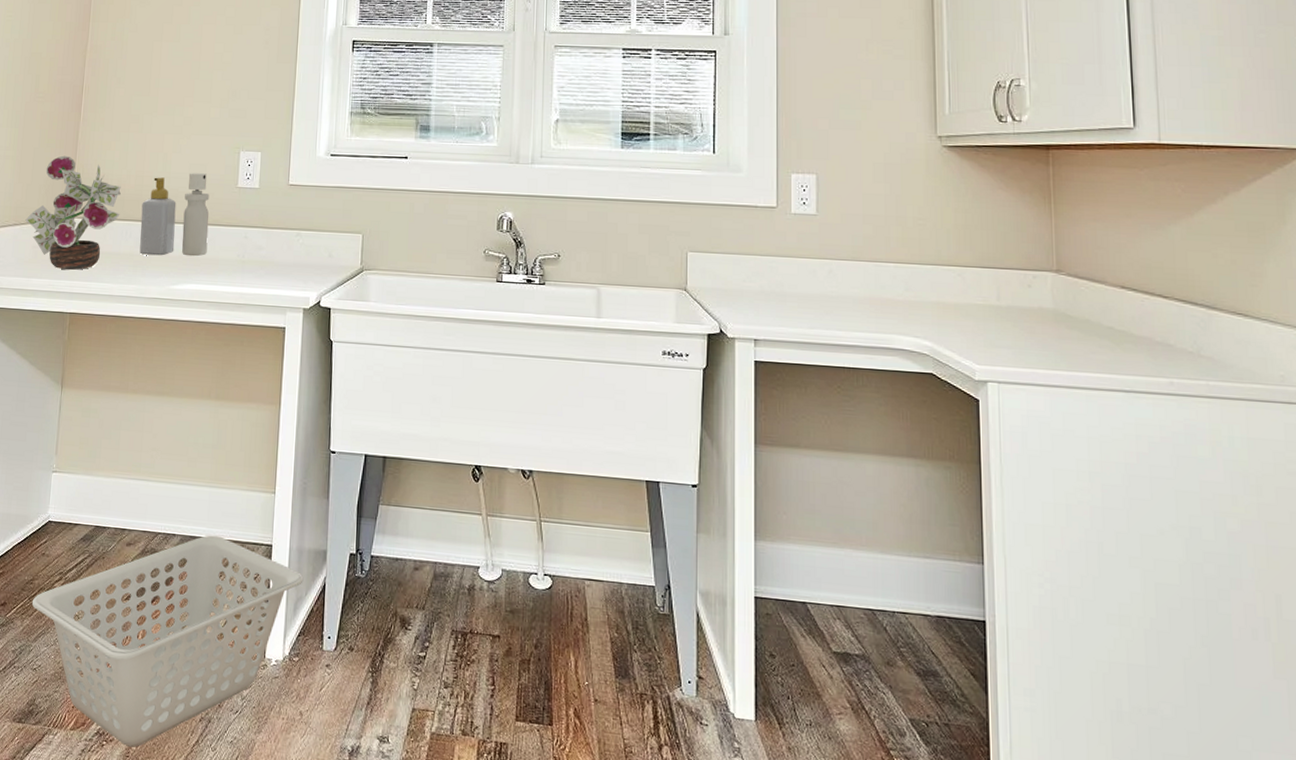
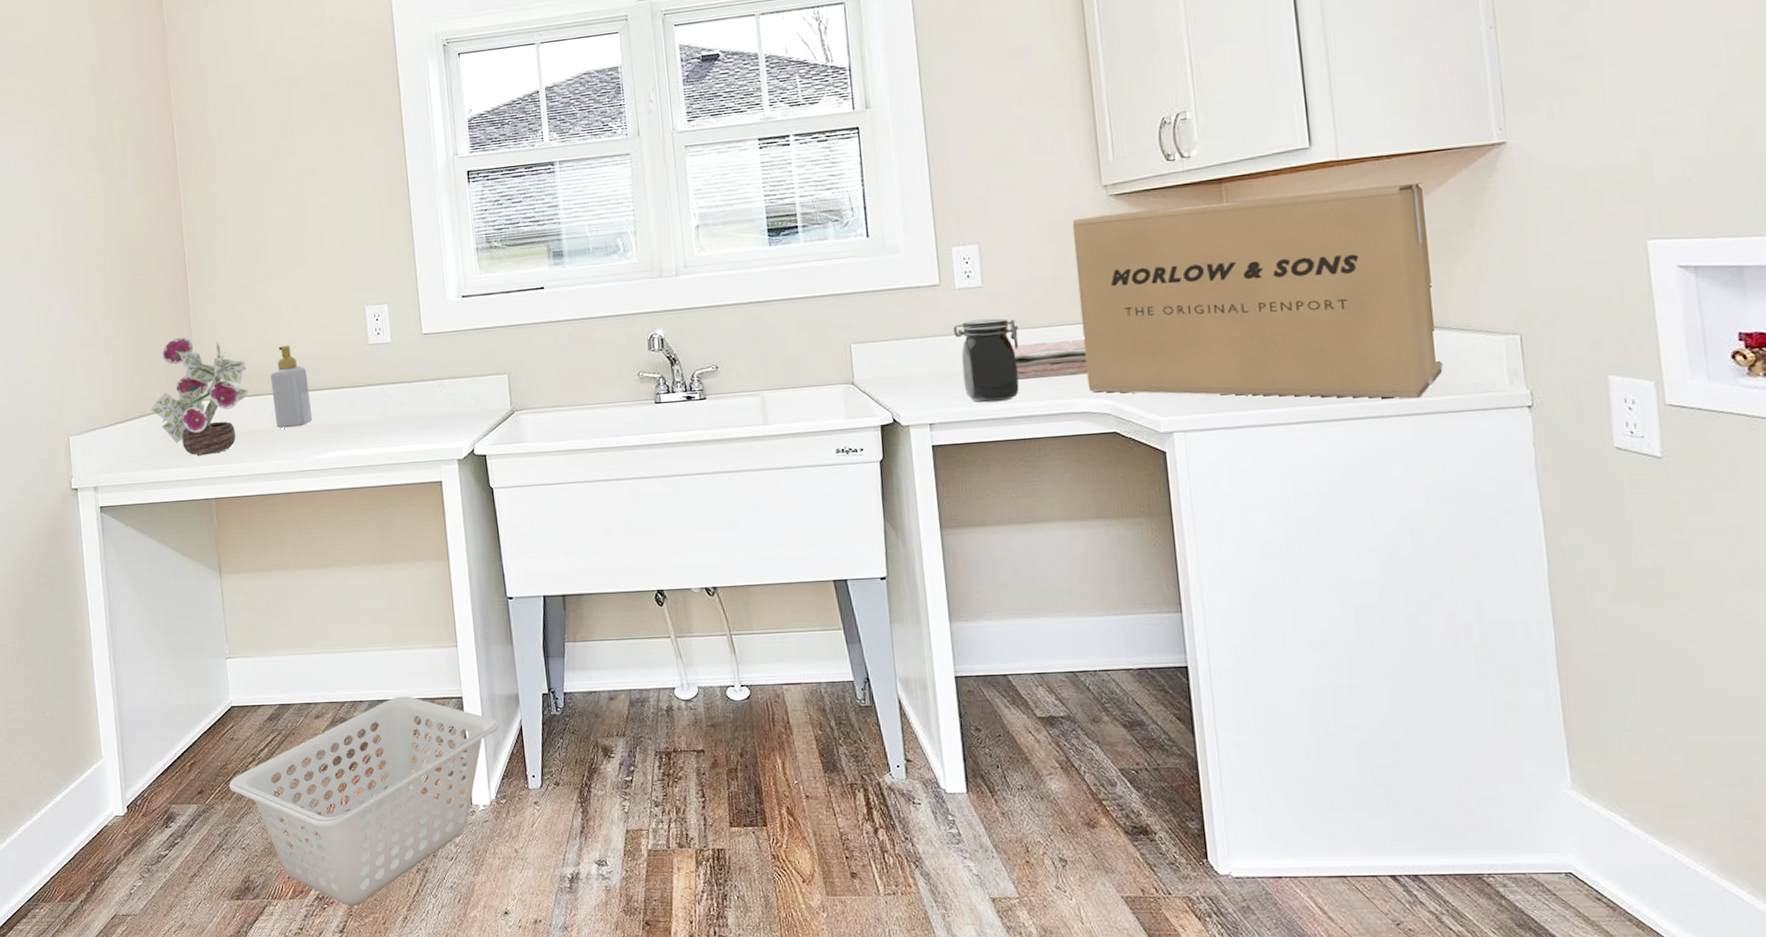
spray bottle: present [181,173,210,257] -> none [314,335,348,423]
jar: none [785,245,848,328] -> present [952,318,1019,403]
towel: none [838,272,910,313] -> present [1010,339,1088,379]
box: none [906,163,1252,382] -> present [1072,182,1443,399]

